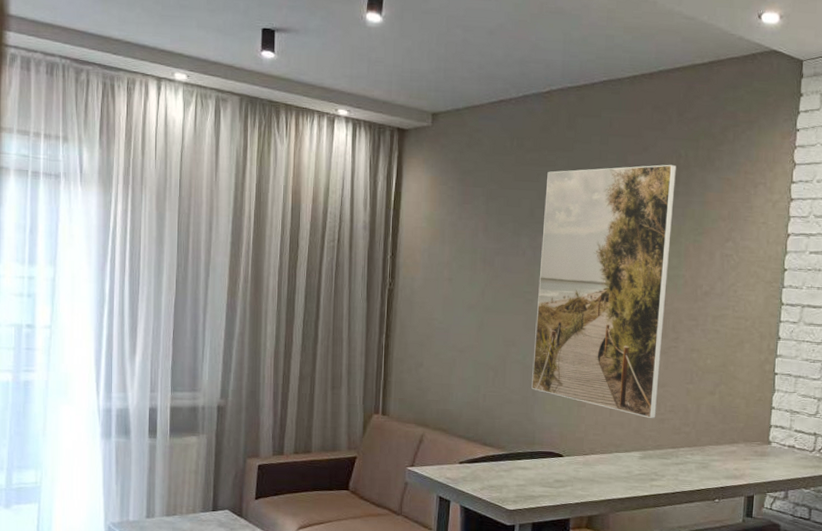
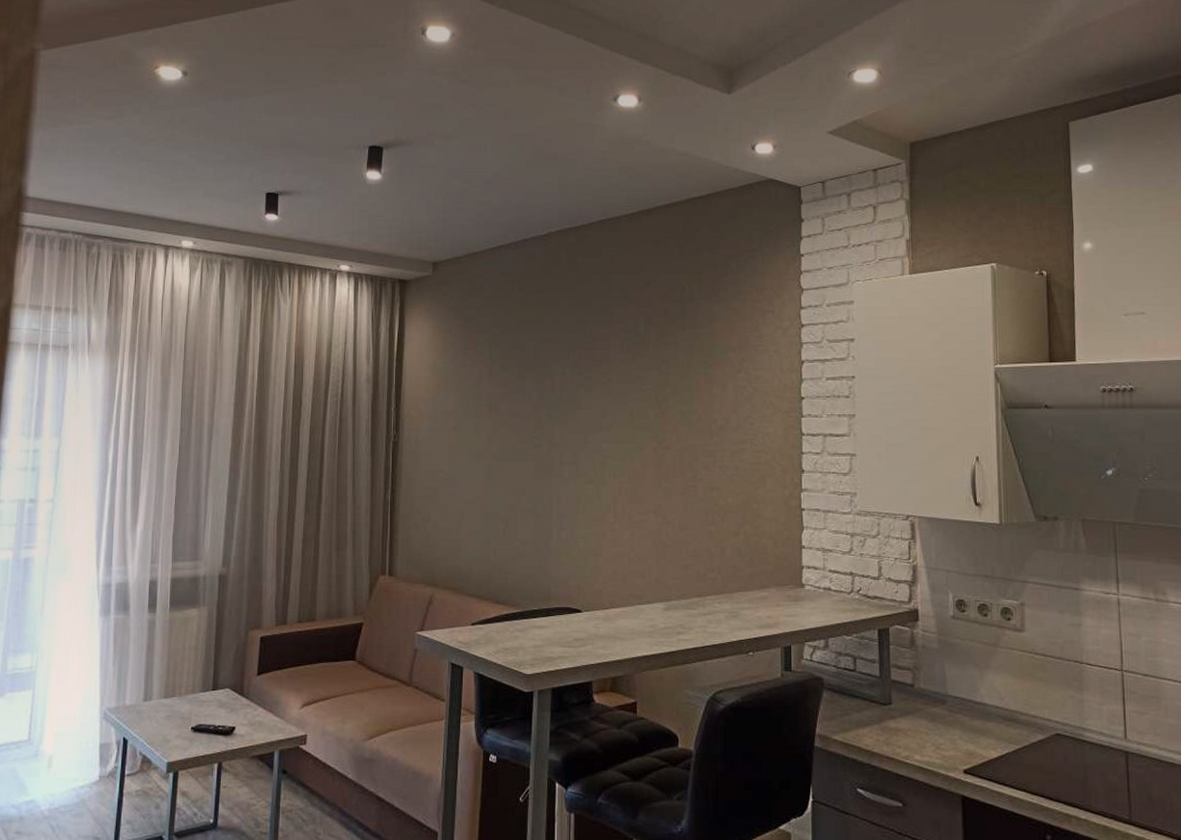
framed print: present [531,164,676,418] -> none [544,298,681,565]

